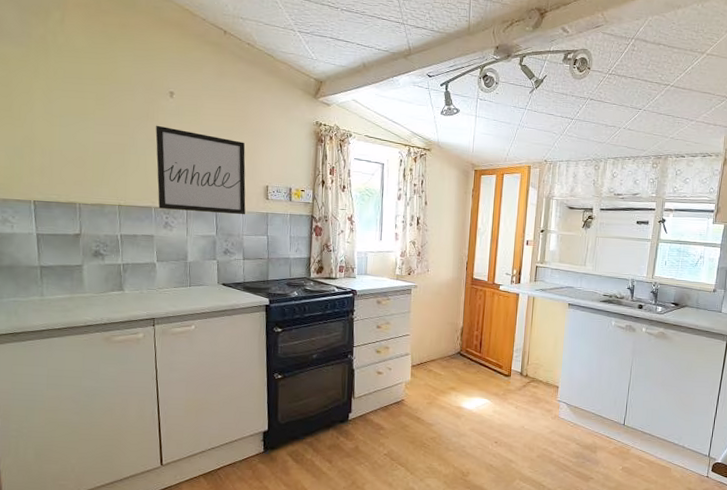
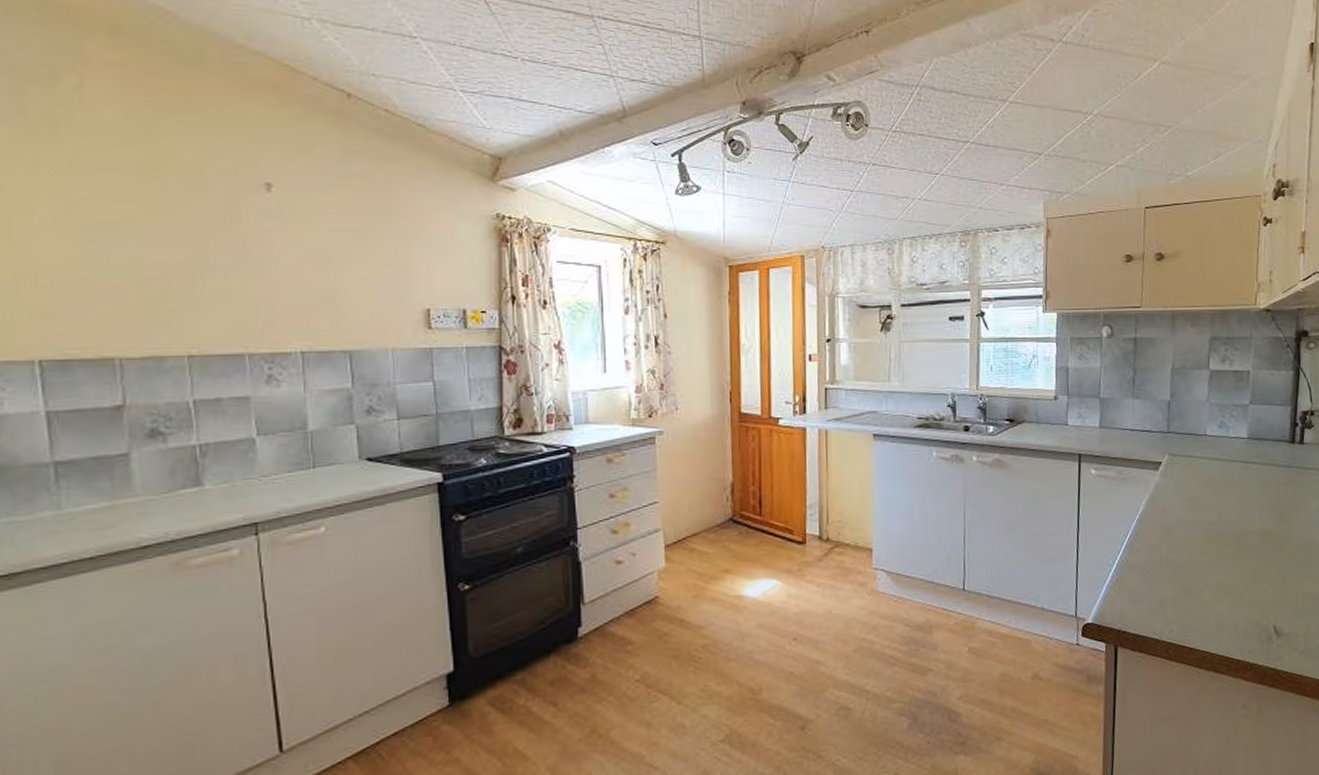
wall art: present [155,125,246,215] -> none [245,232,396,356]

